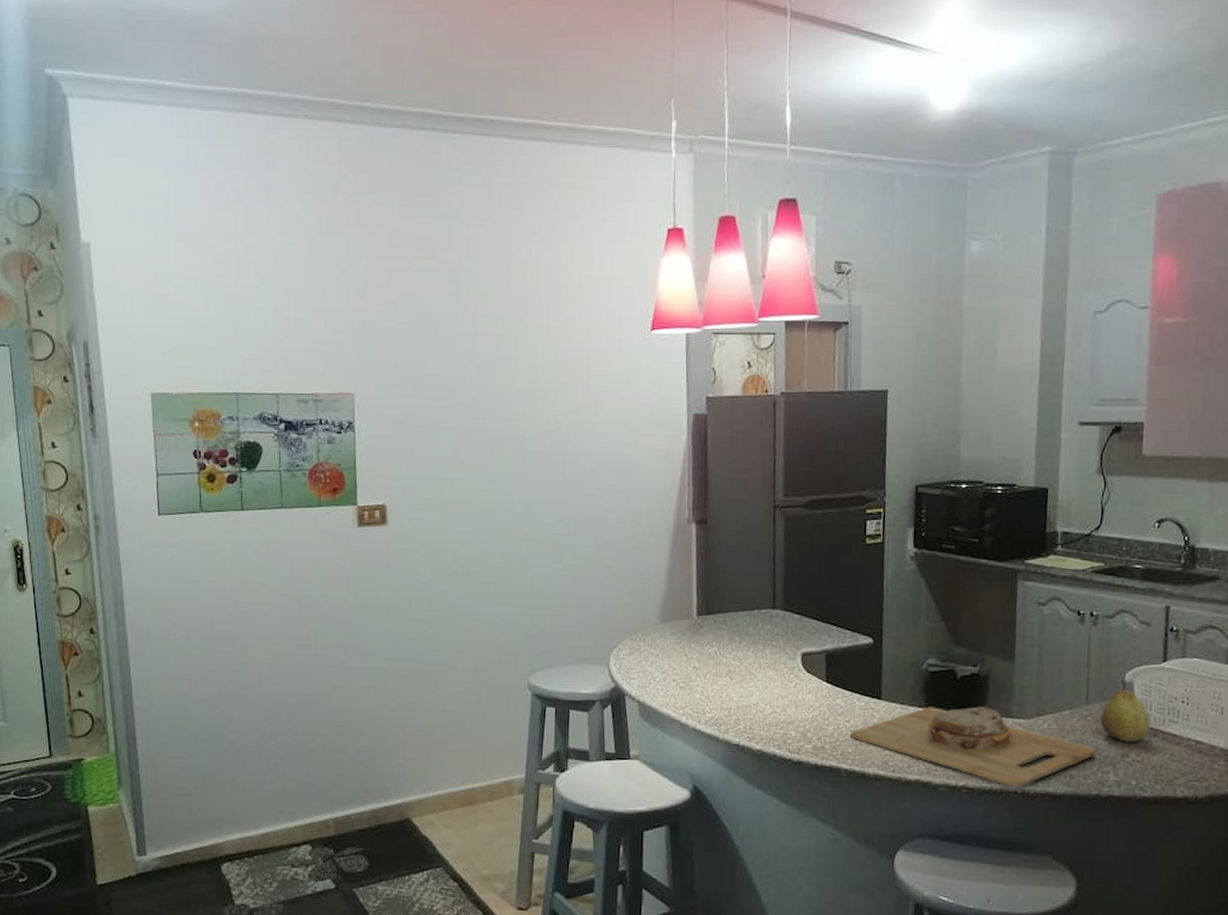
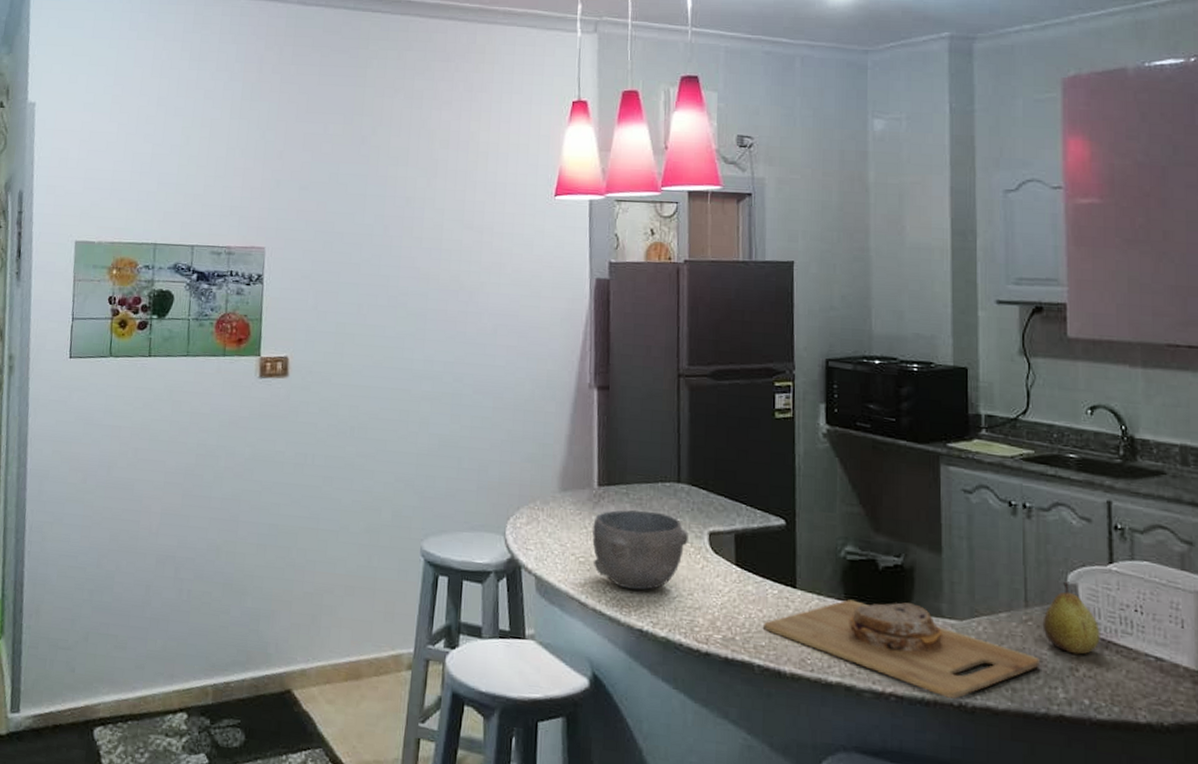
bowl: none [691,637,783,710] -> present [592,510,689,590]

